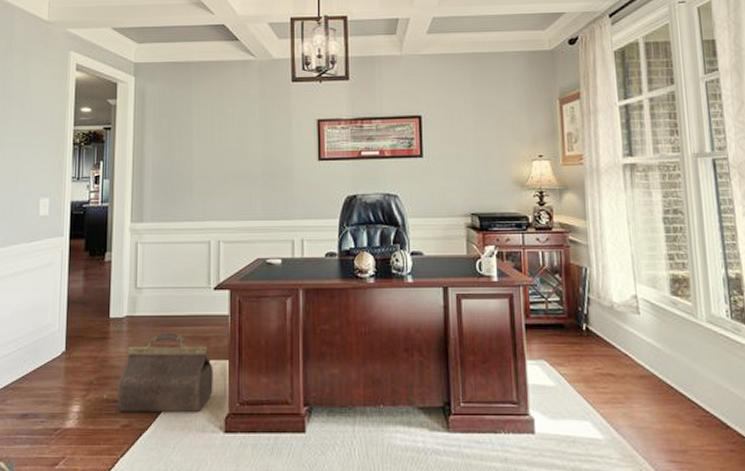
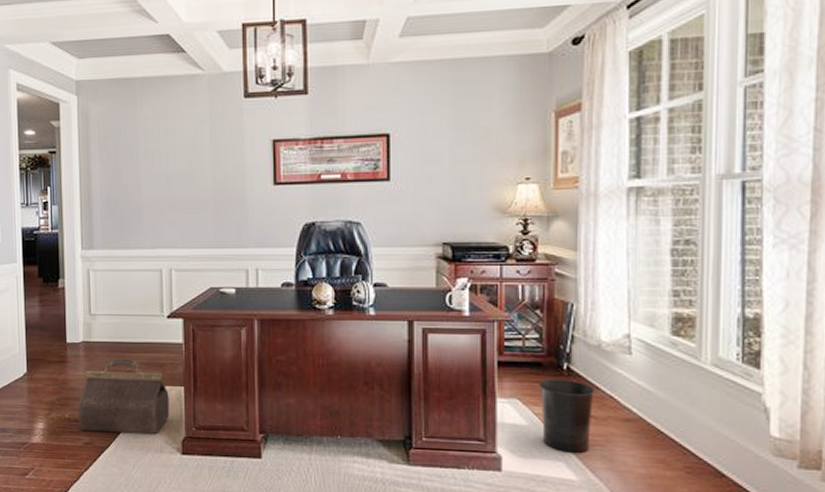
waste bin: none [563,340,612,411] -> present [539,379,595,453]

